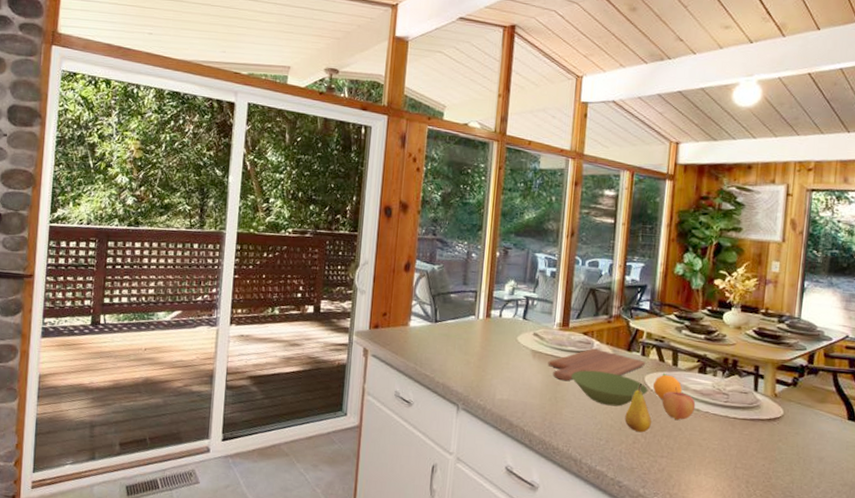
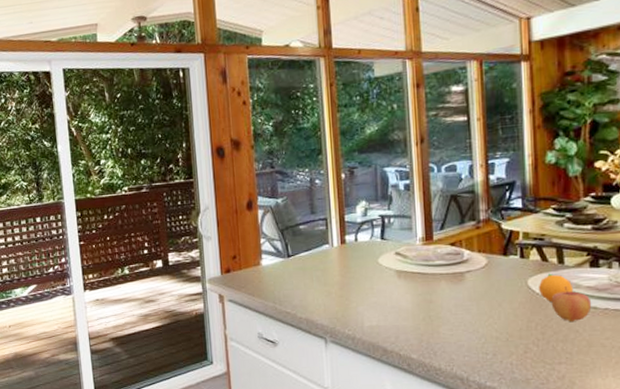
cutting board: present [548,348,646,382] -> none [415,258,527,298]
bowl: present [571,370,648,407] -> none [443,281,534,317]
fruit: present [624,384,652,433] -> none [511,288,542,341]

